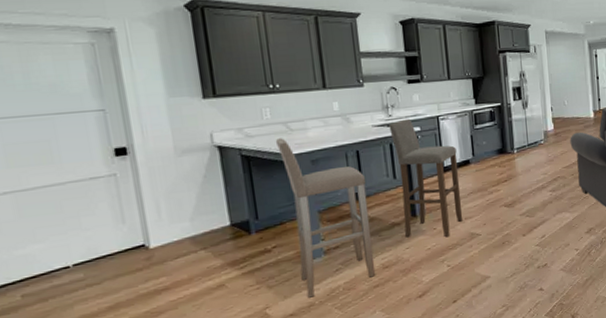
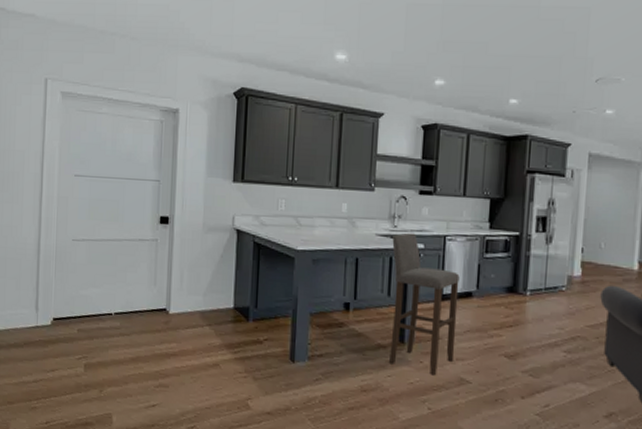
bar stool: present [275,138,376,298] -> none [284,231,359,401]

